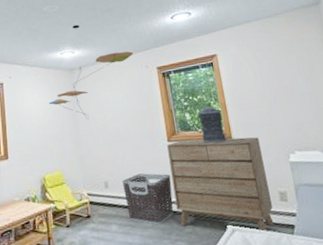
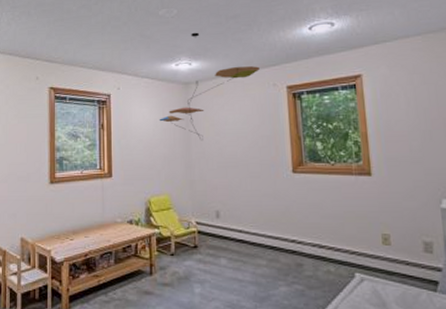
clothes hamper: present [122,173,174,225] -> none [236,206,293,264]
dresser: present [167,137,275,233] -> none [291,172,414,286]
incense holder: present [198,106,228,144] -> none [332,135,365,178]

